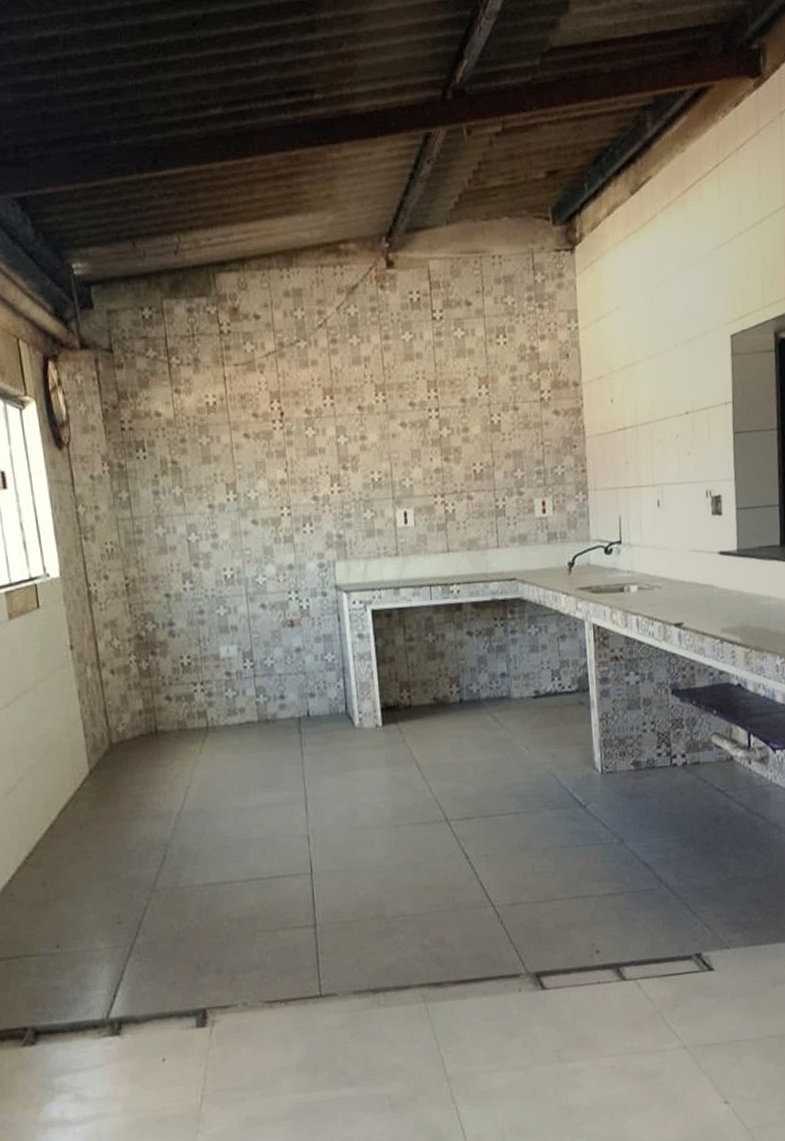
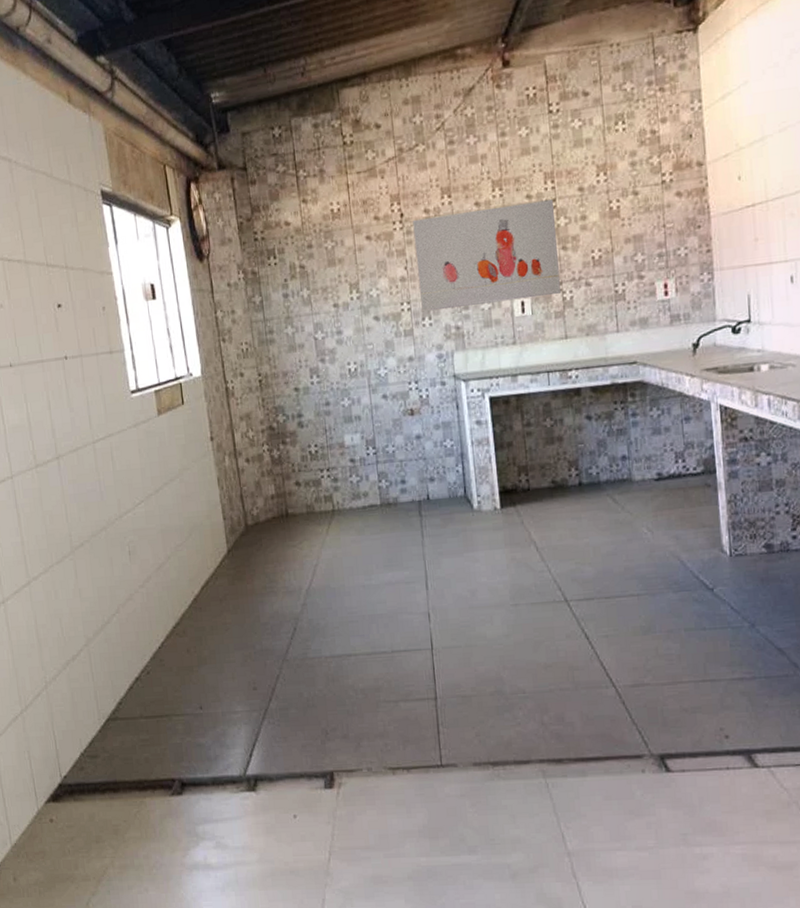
wall art: none [293,409,443,518] -> present [412,199,561,312]

